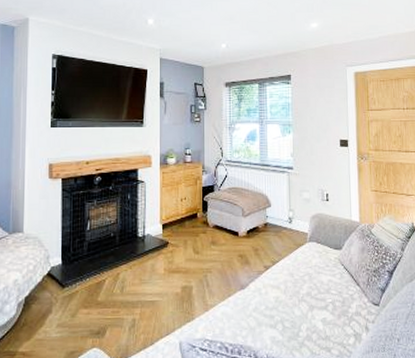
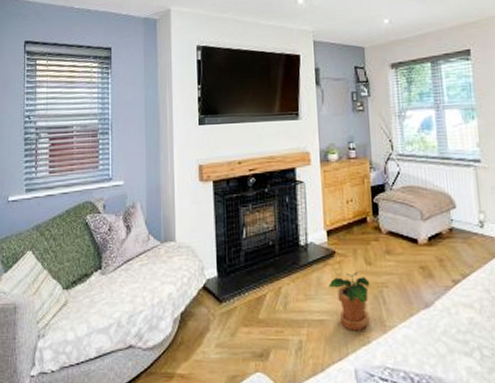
potted plant: none [161,260,197,310] -> present [328,272,370,331]

